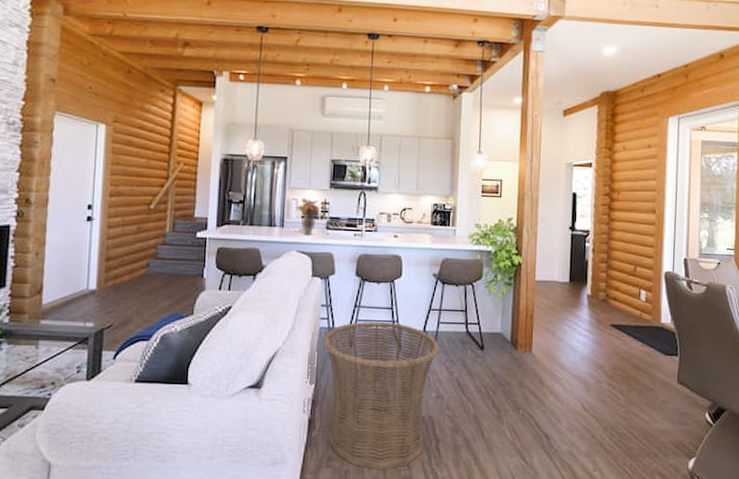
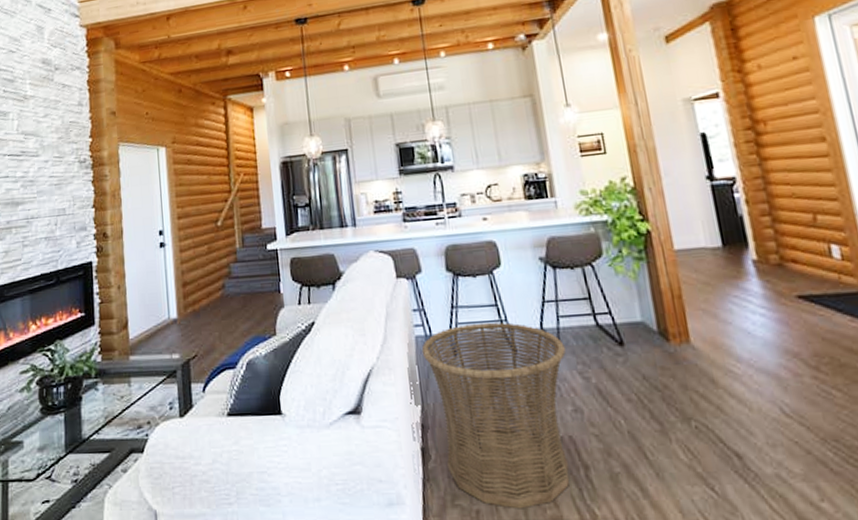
flower arrangement: present [297,197,320,236] -> none [367,190,393,233]

